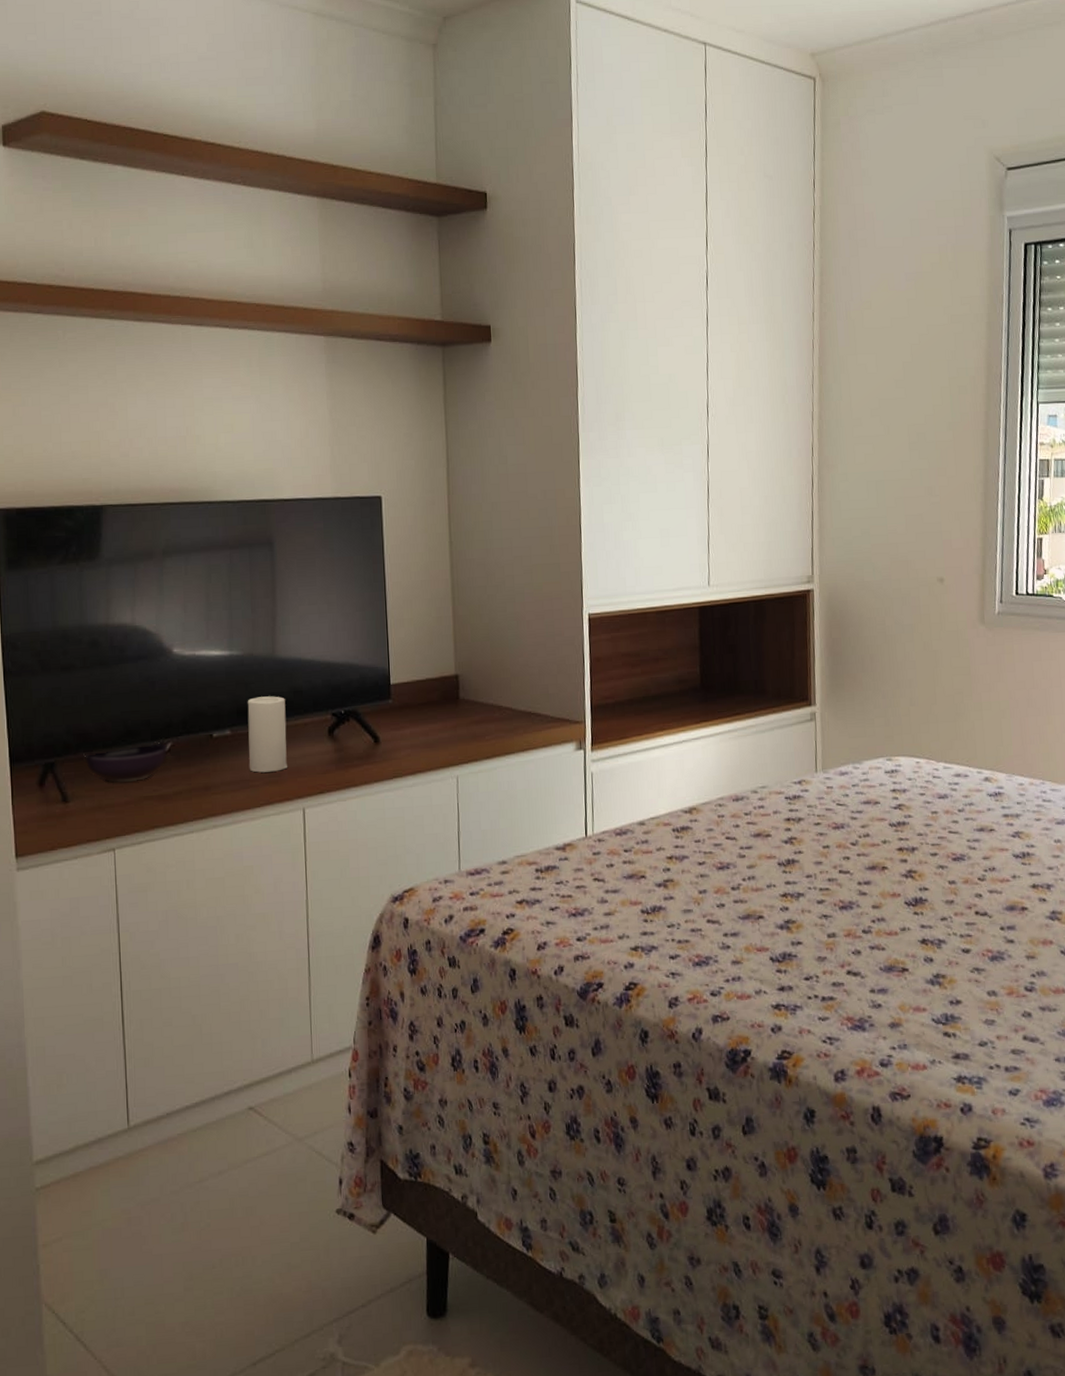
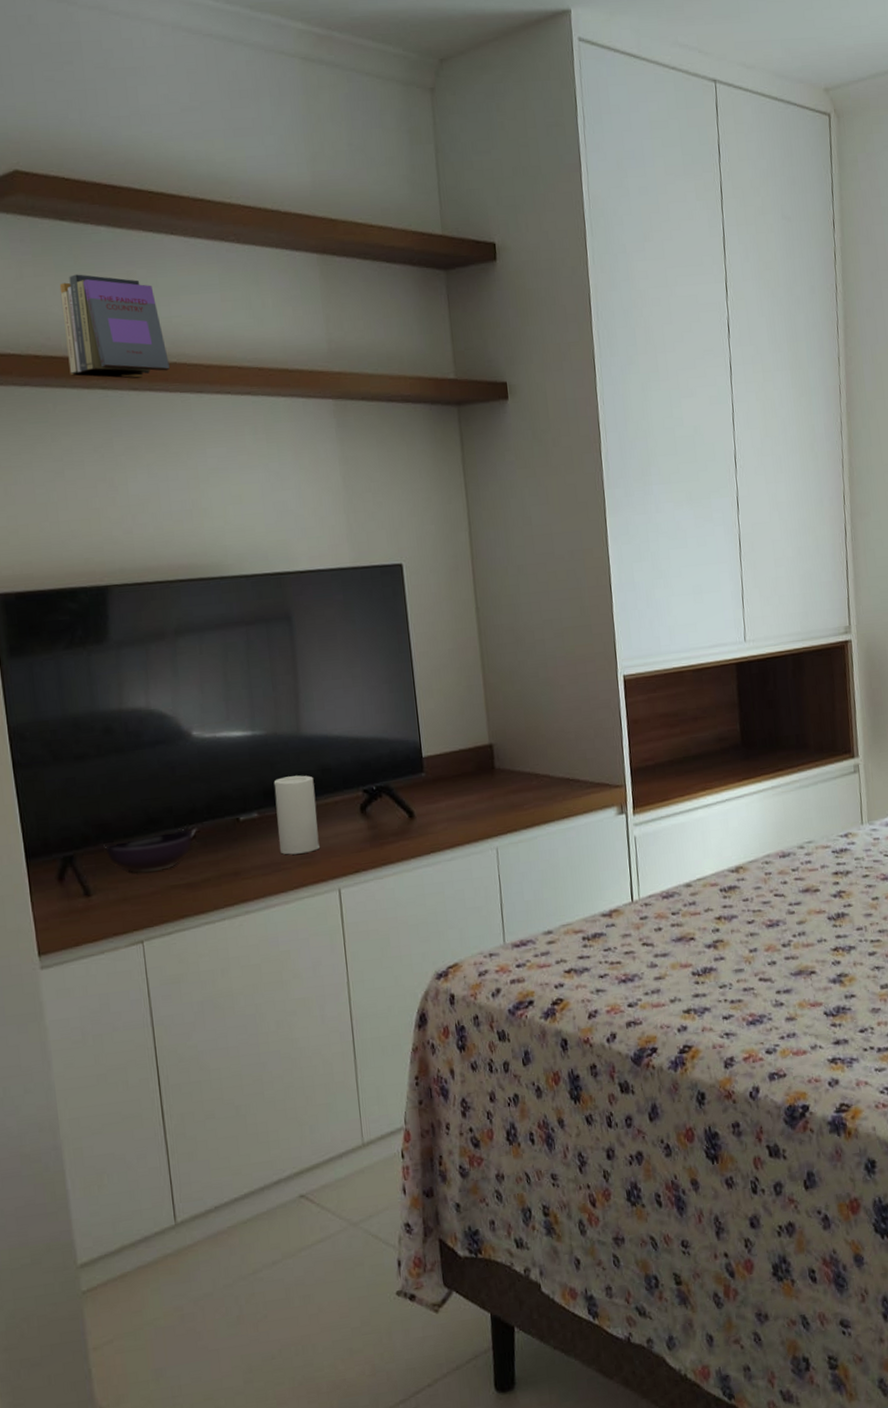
books: none [76,210,173,311] -> present [59,274,170,379]

